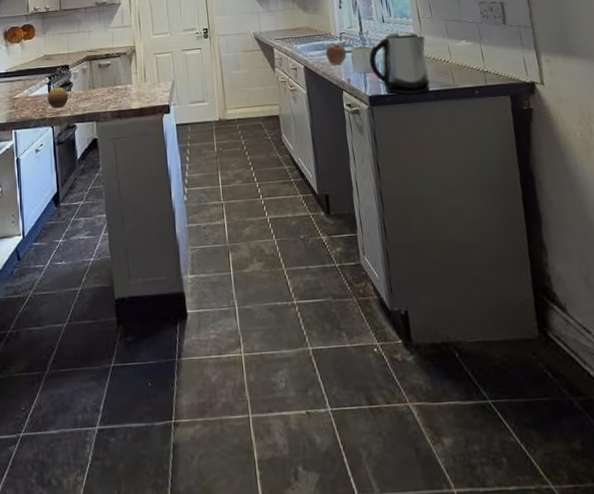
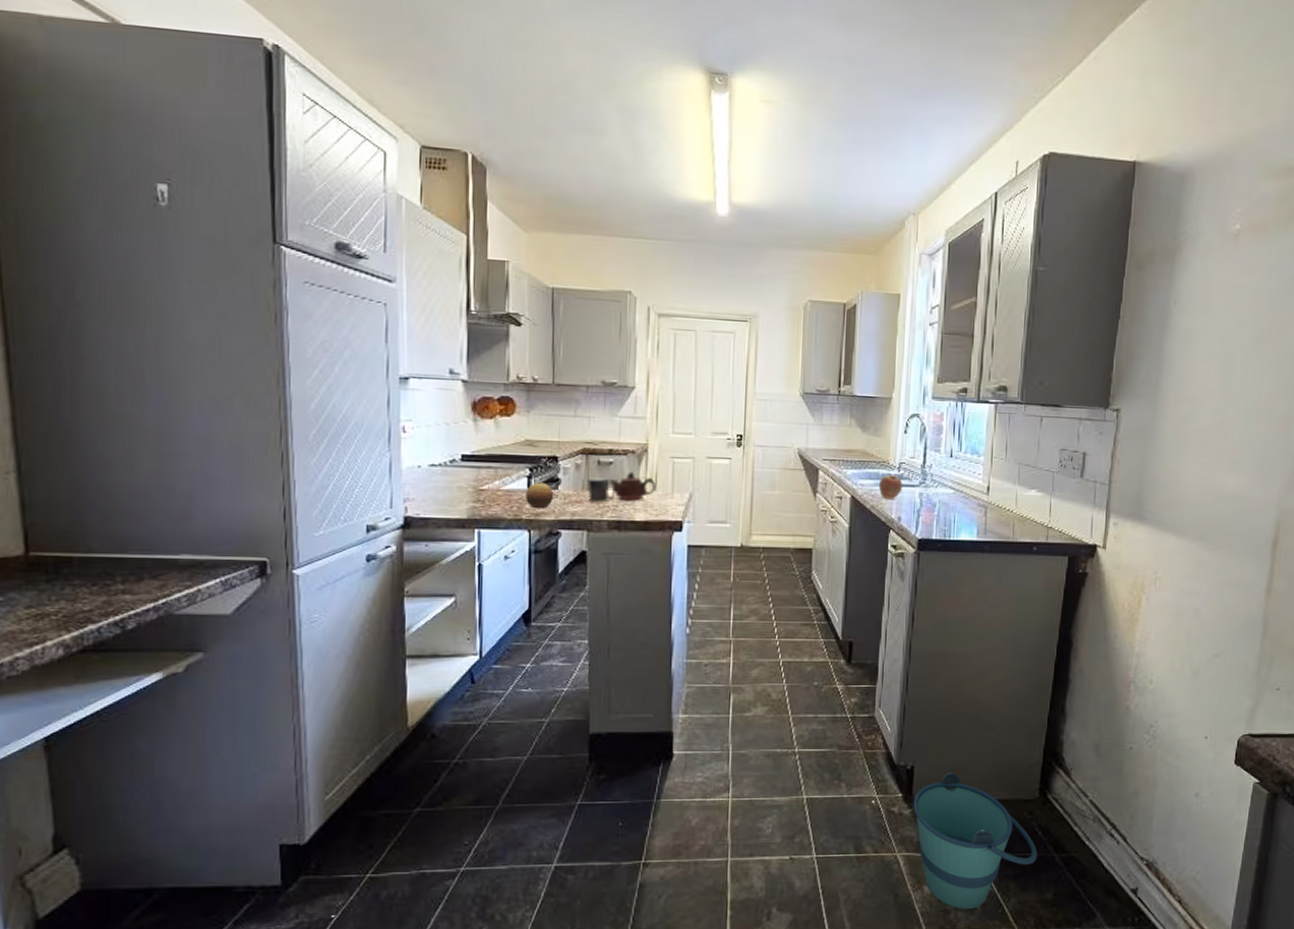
mug: none [92,76,115,99] -> present [587,476,616,504]
teapot: none [109,70,145,94] -> present [609,472,656,501]
mug: present [350,46,374,74] -> none [906,481,933,514]
kettle: present [368,31,431,96] -> none [925,470,993,545]
bucket: none [413,315,554,463] -> present [913,772,1038,909]

